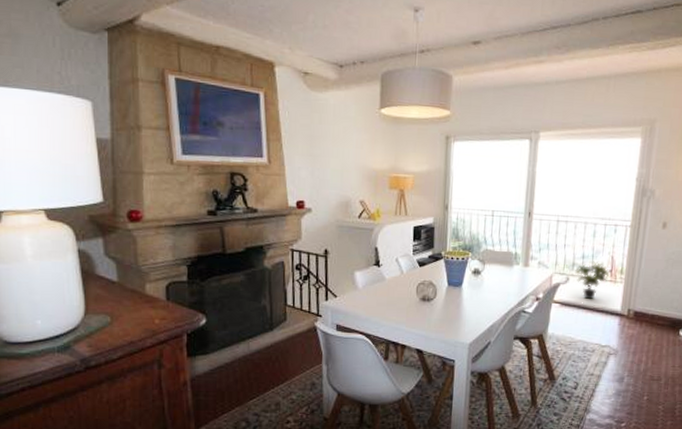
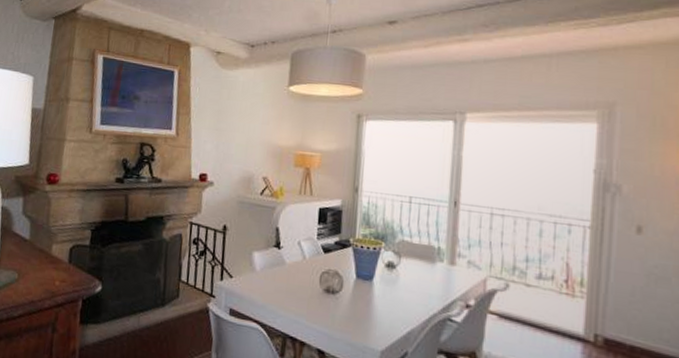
potted plant: present [575,261,609,300] -> none [517,266,563,316]

